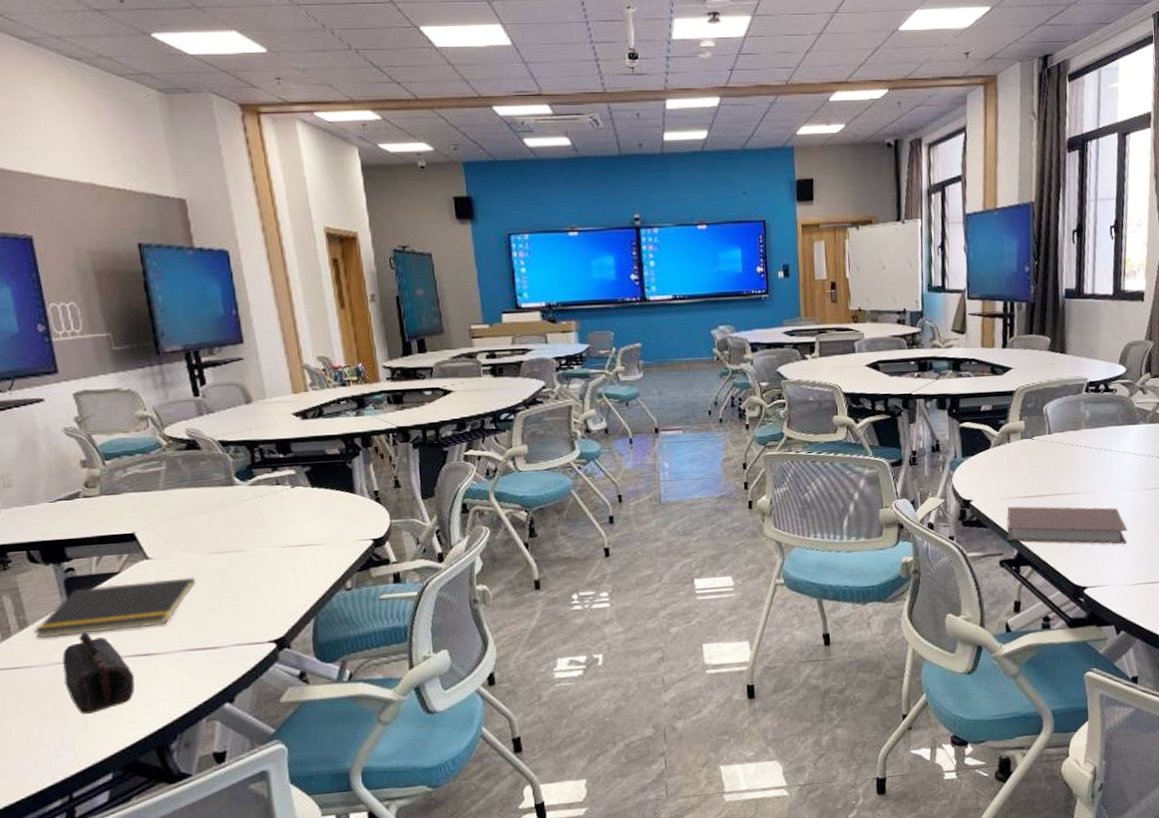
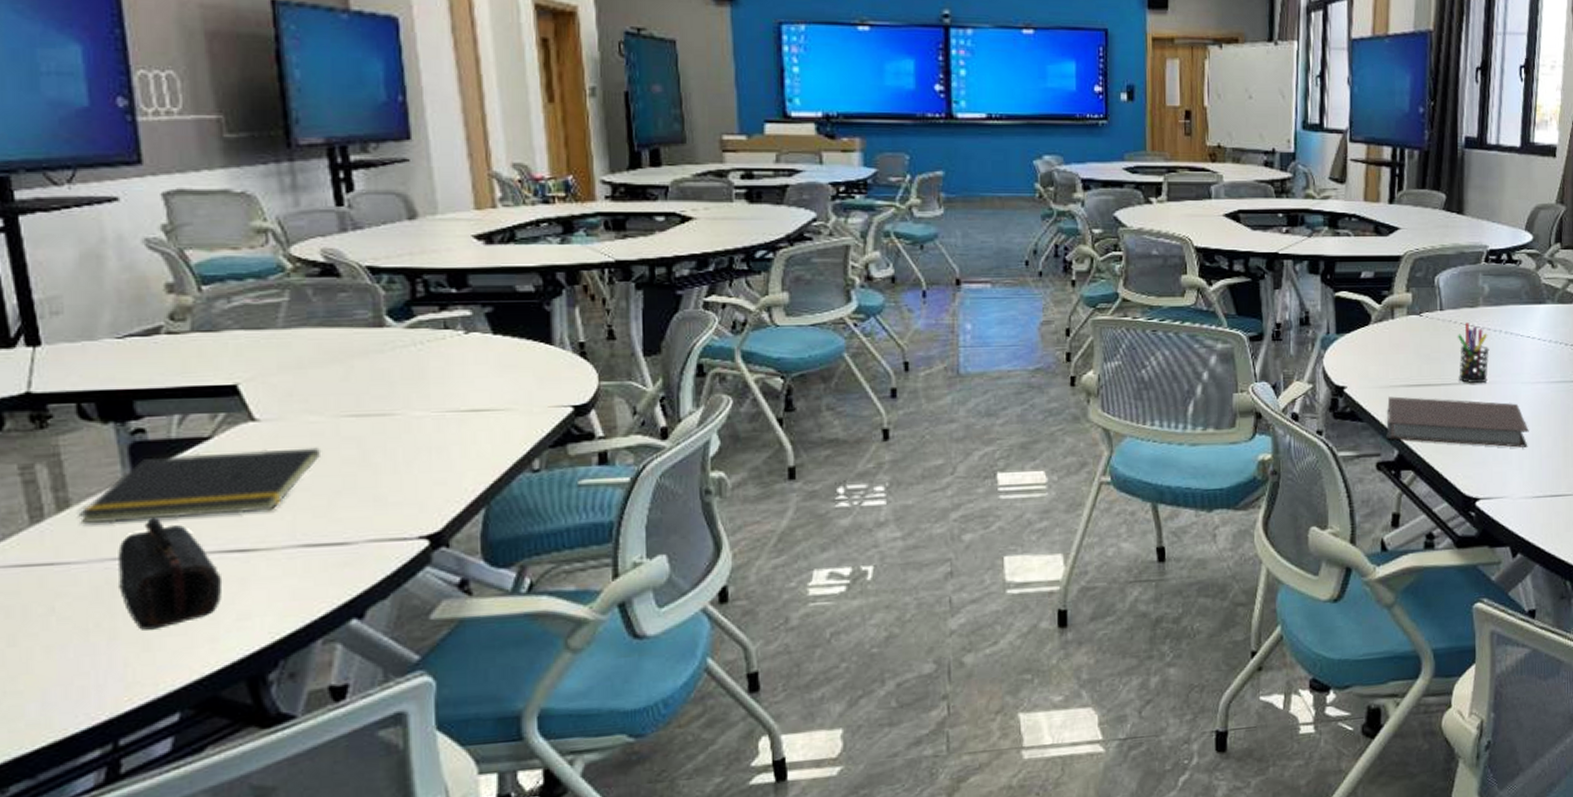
pen holder: none [1063,443,1092,494] -> present [1457,323,1490,384]

